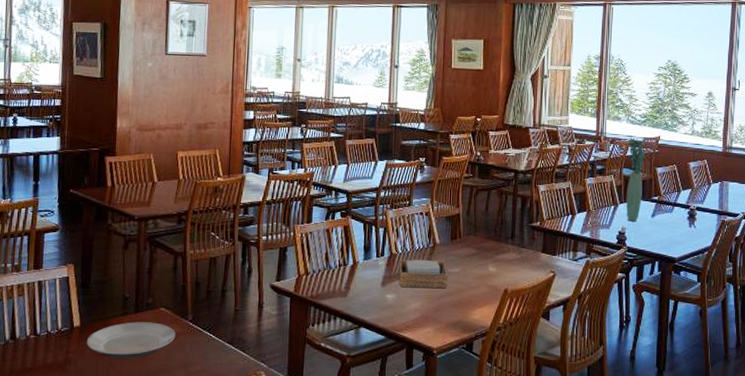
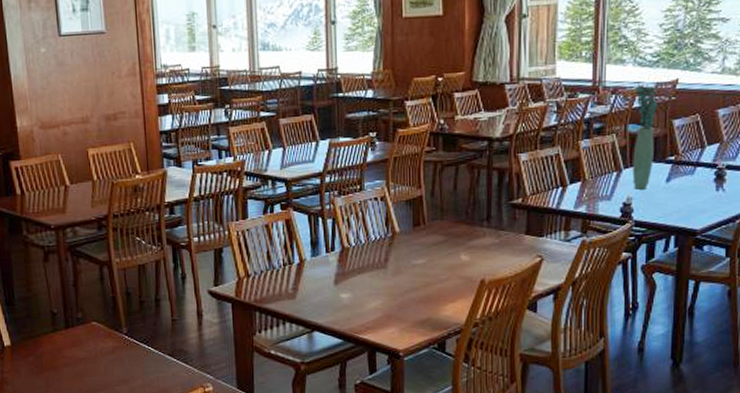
plate: present [86,322,176,360] -> none [19,337,112,378]
napkin holder: present [398,259,447,289] -> none [353,251,411,284]

